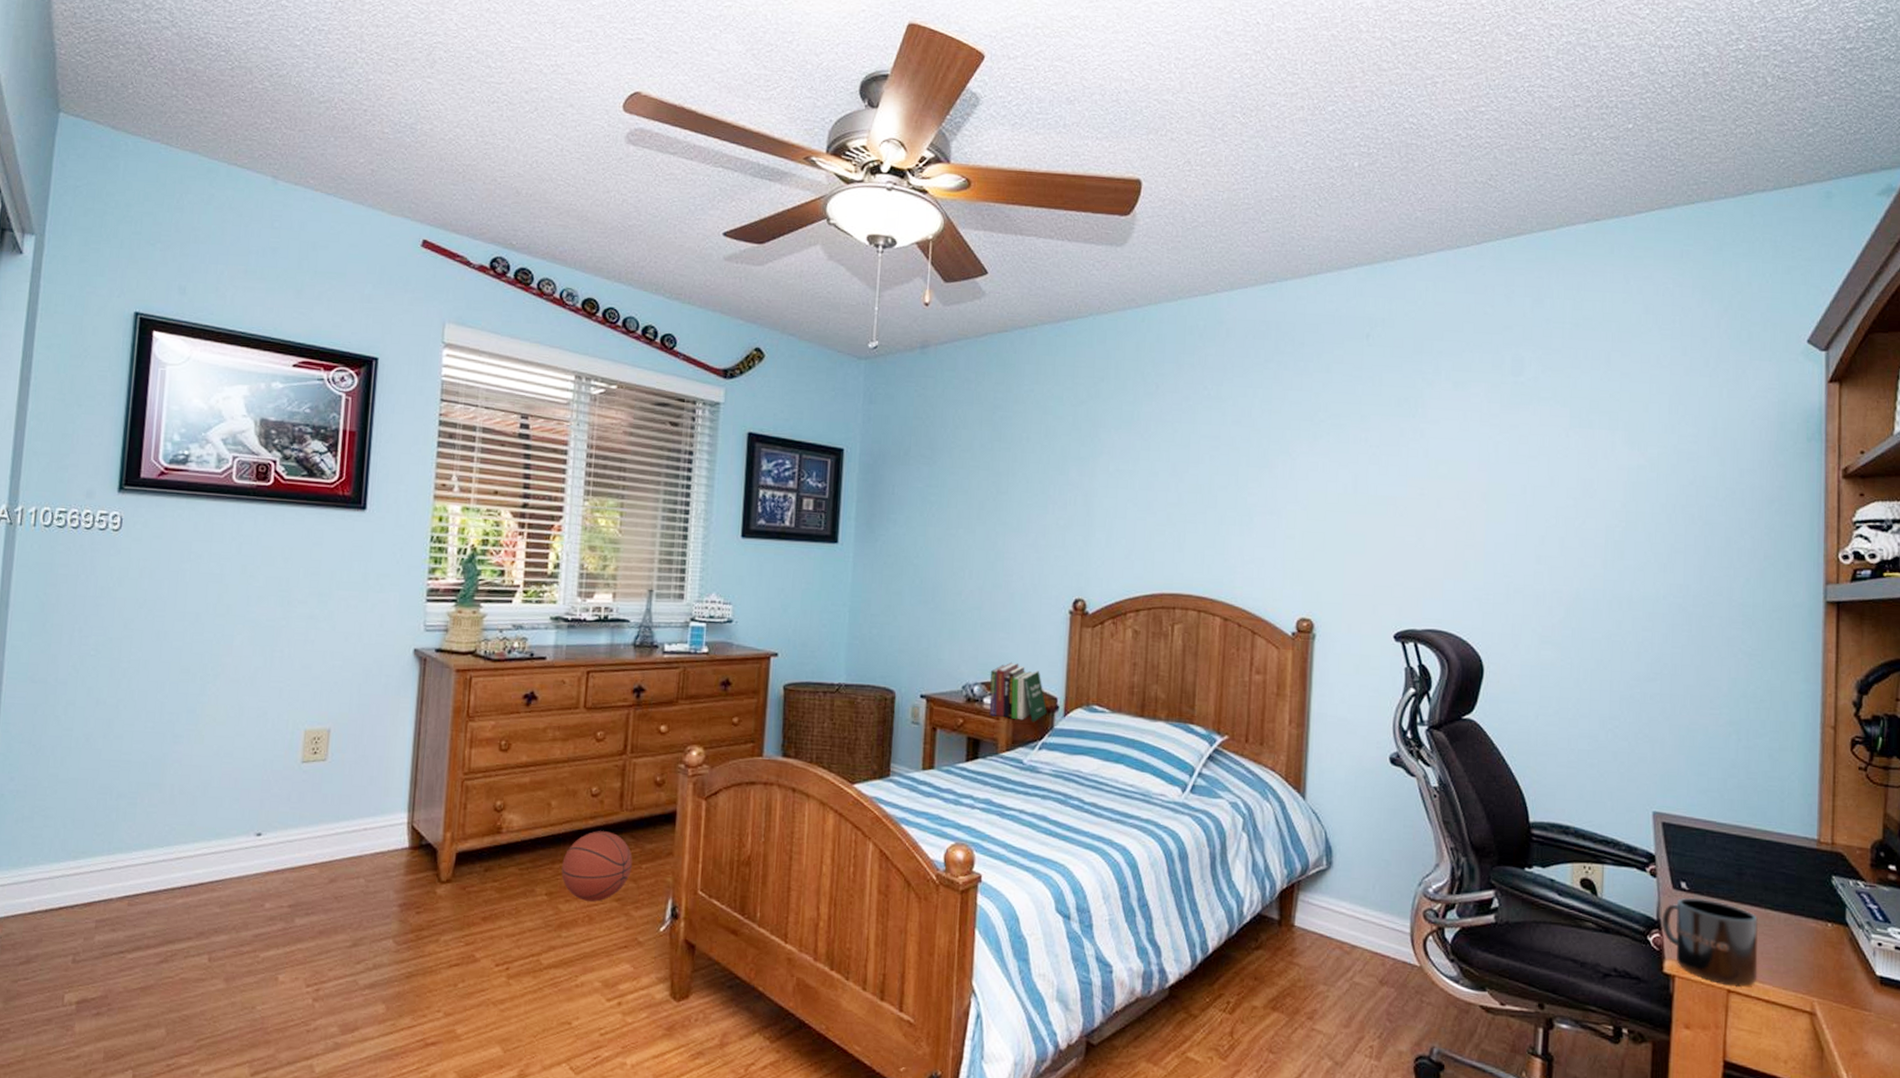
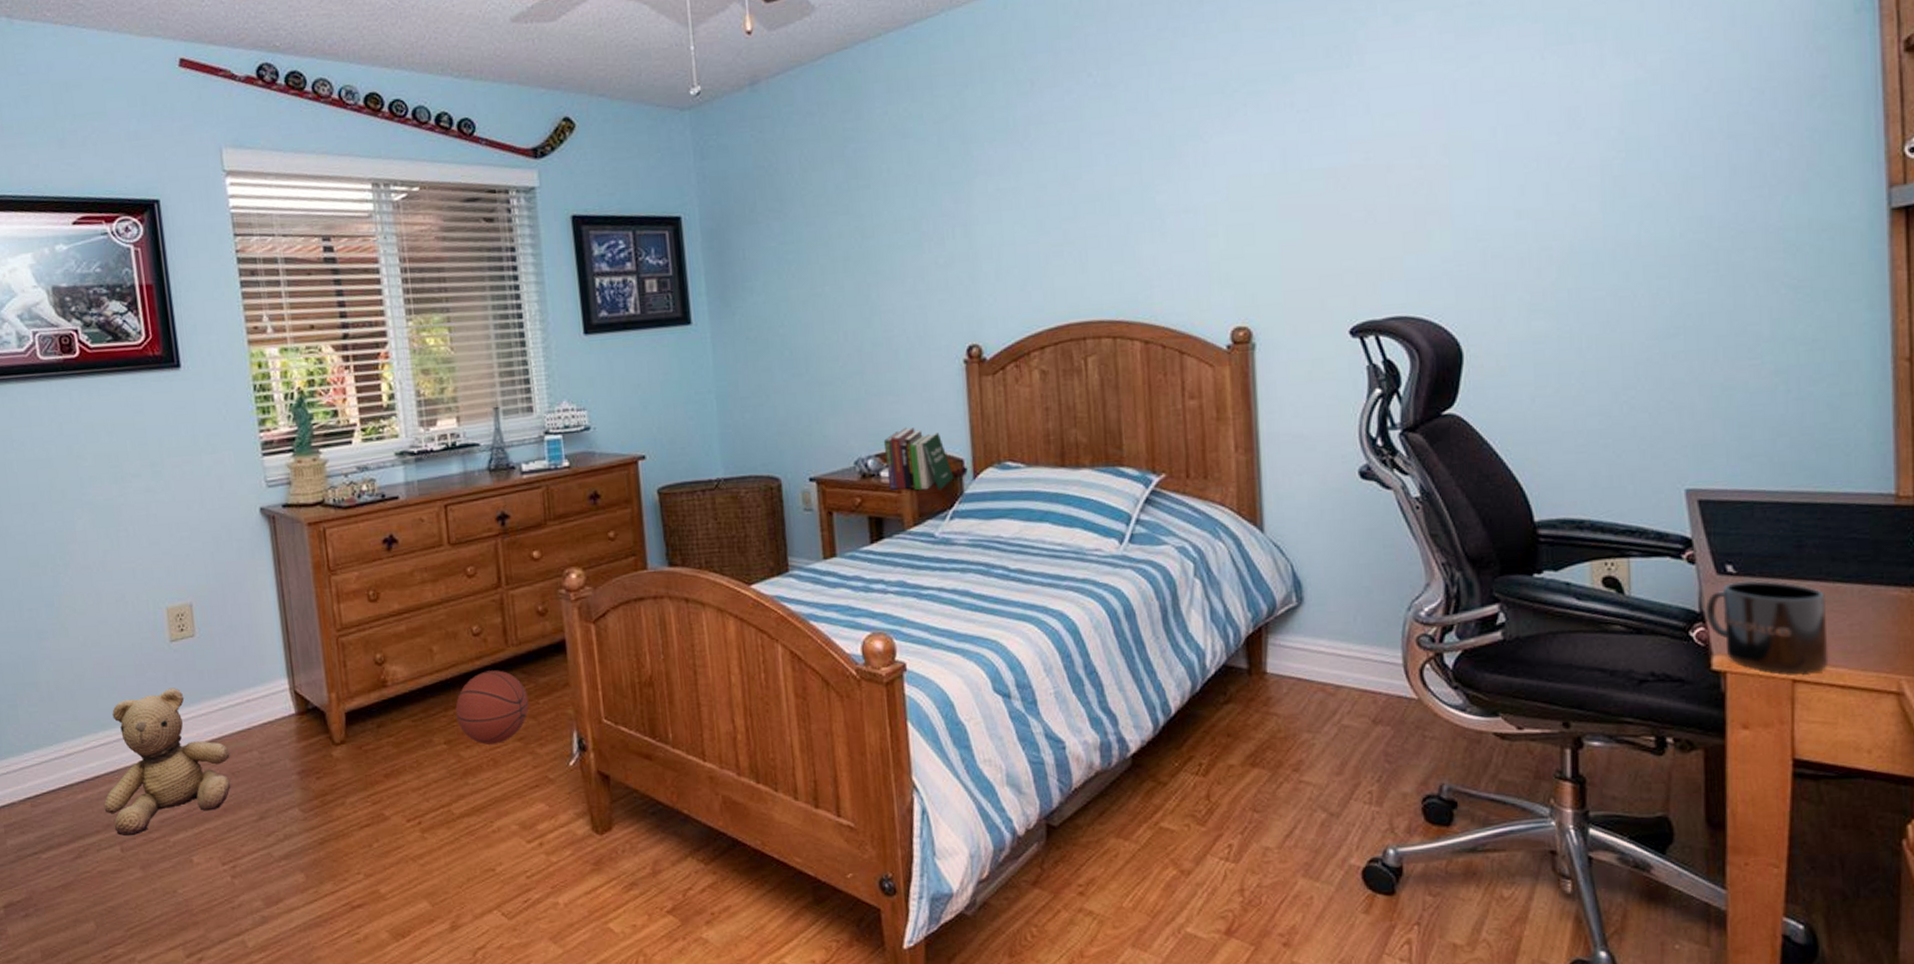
teddy bear: none [201,807,337,946] -> present [104,687,231,836]

